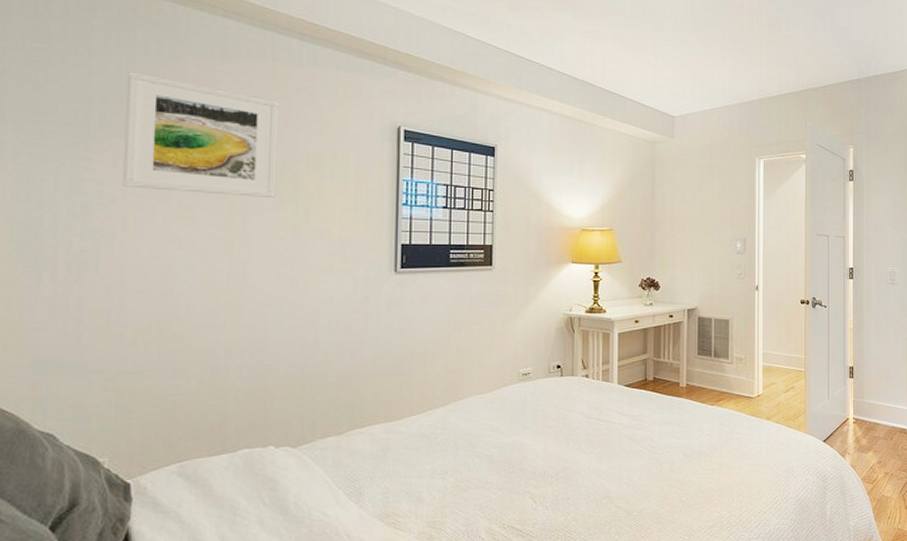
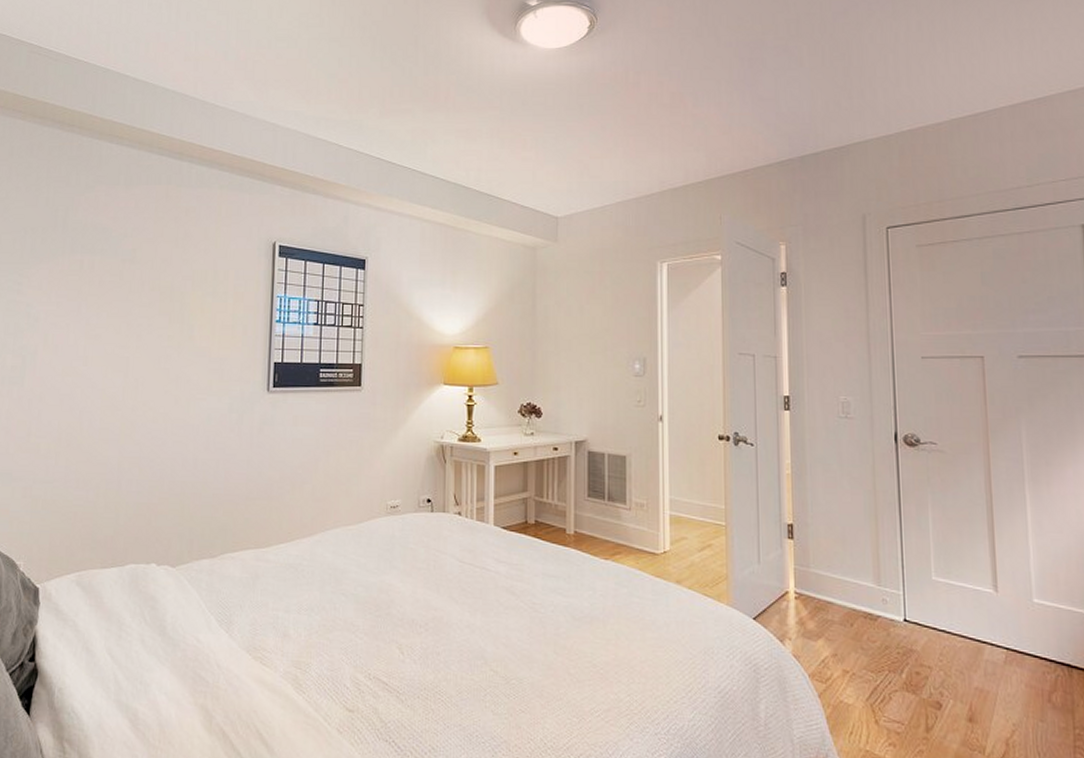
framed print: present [122,72,279,199] -> none [45,203,170,317]

